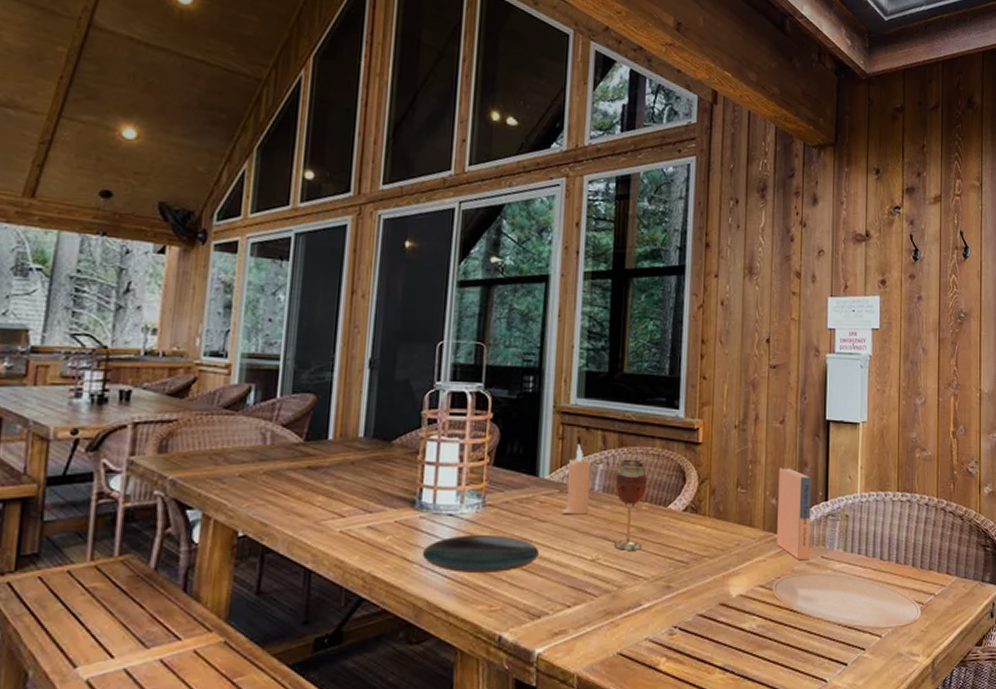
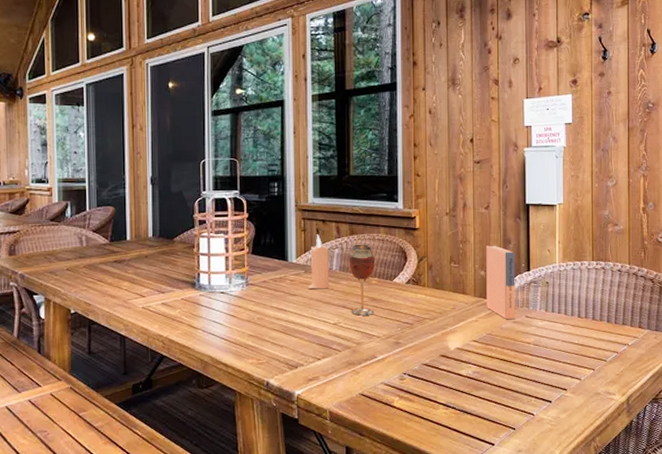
plate: present [422,534,540,574] -> none [204,306,293,336]
plate: present [772,572,922,629] -> none [485,329,617,374]

